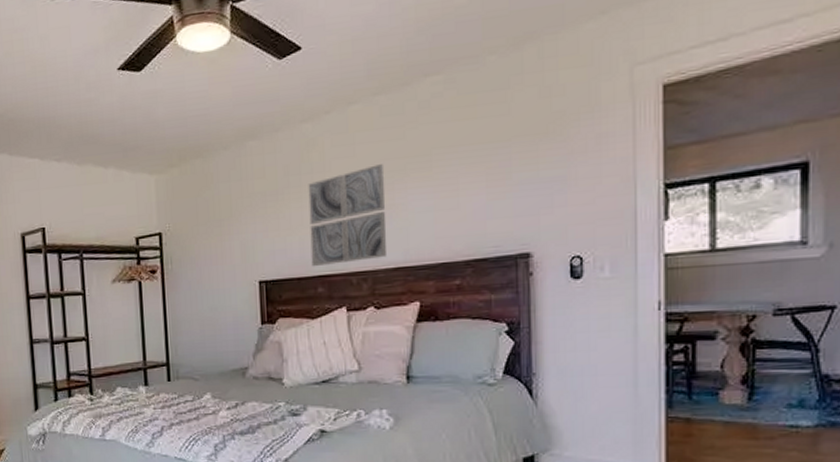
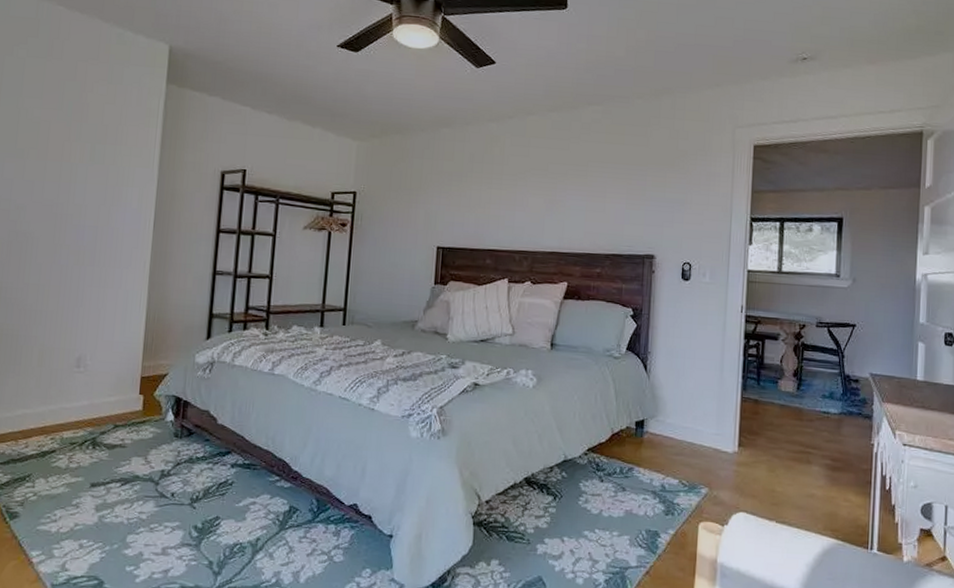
wall art: present [308,164,388,267] -> none [483,166,551,242]

